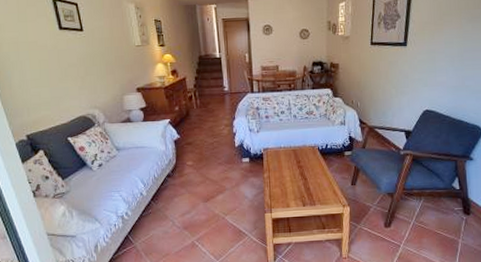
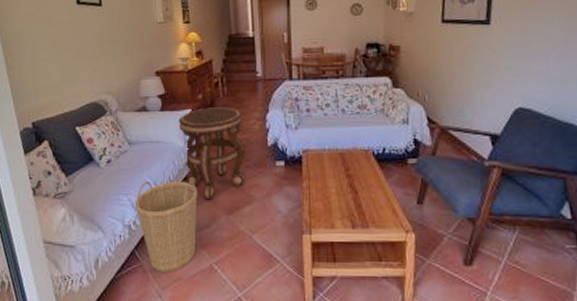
basket: none [126,178,180,251] -> present [136,182,198,272]
side table: none [159,116,218,192] -> present [178,107,245,200]

